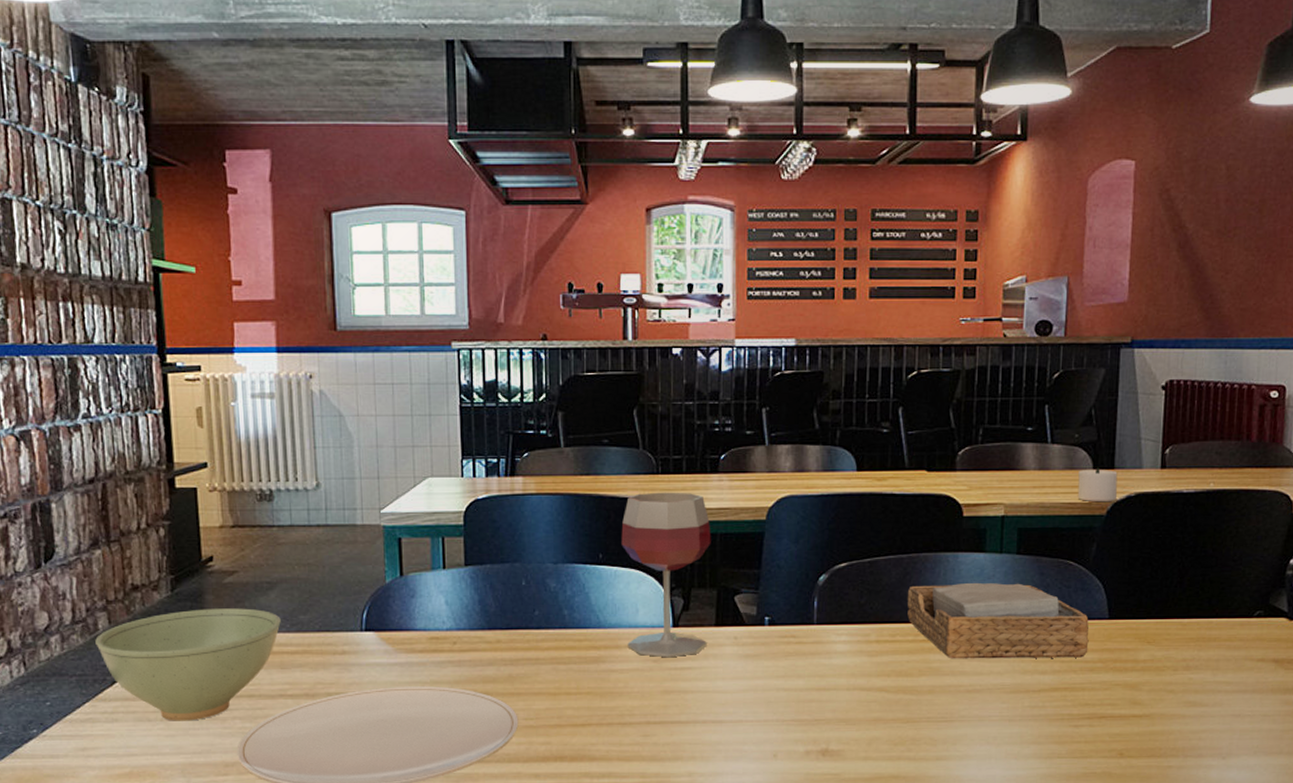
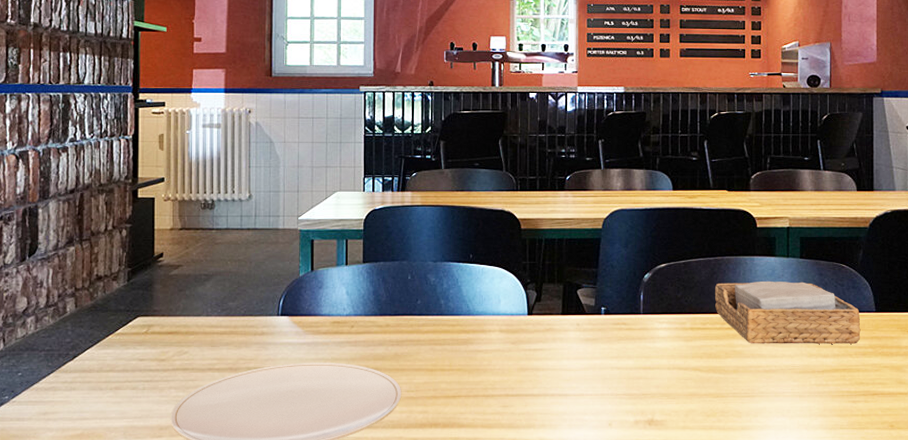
bowl: present [95,608,281,721] -> none [63,296,214,390]
wineglass: present [621,492,711,658] -> none [488,205,559,341]
candle: present [1077,467,1118,502] -> none [846,189,876,217]

